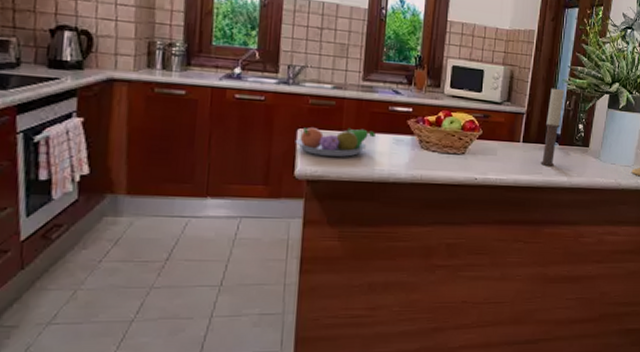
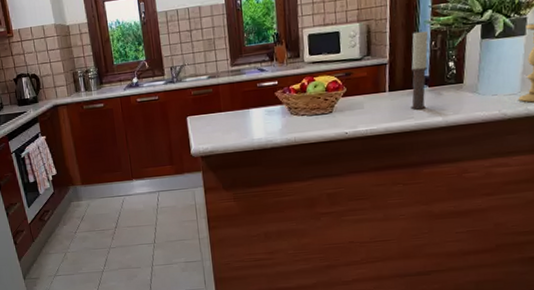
fruit bowl: present [295,127,376,157] -> none [187,107,250,136]

